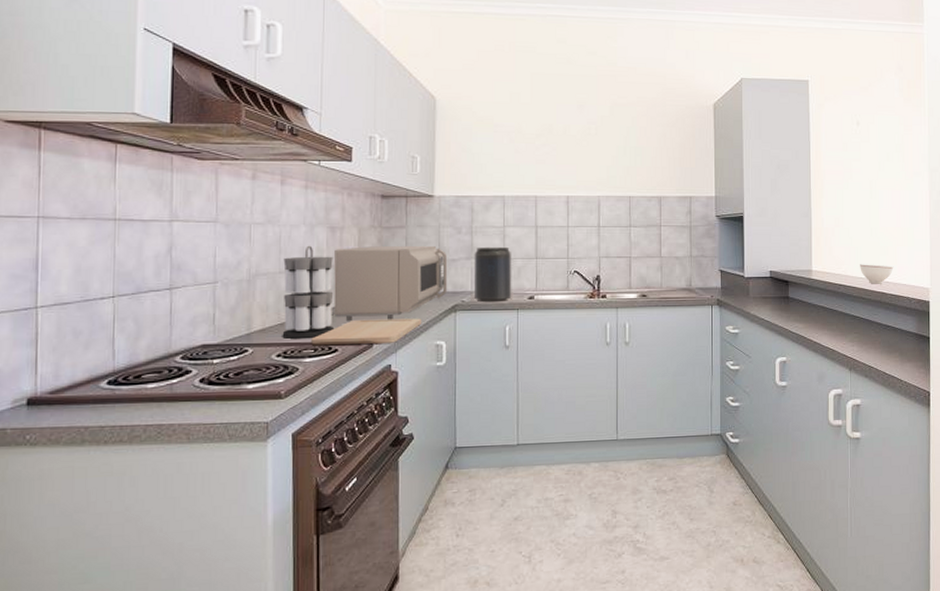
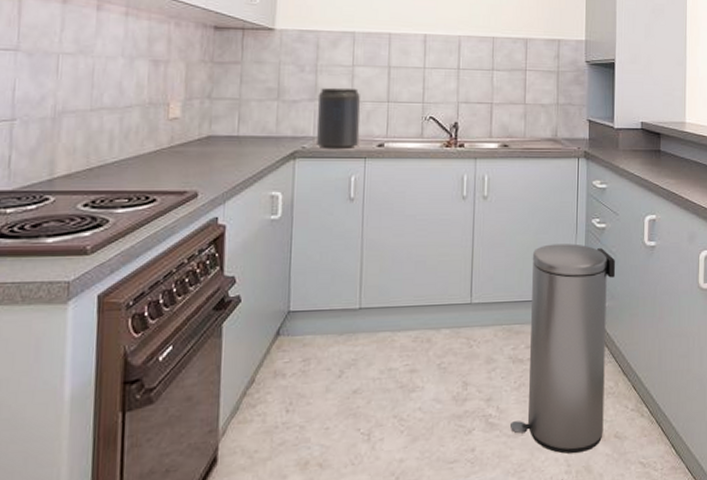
spice rack: present [282,245,335,339] -> none [90,80,155,186]
cutting board: present [311,318,422,346] -> none [125,165,256,195]
microwave: present [333,245,448,322] -> none [153,83,288,168]
pedal bin: none [657,384,750,576] -> present [510,244,616,454]

